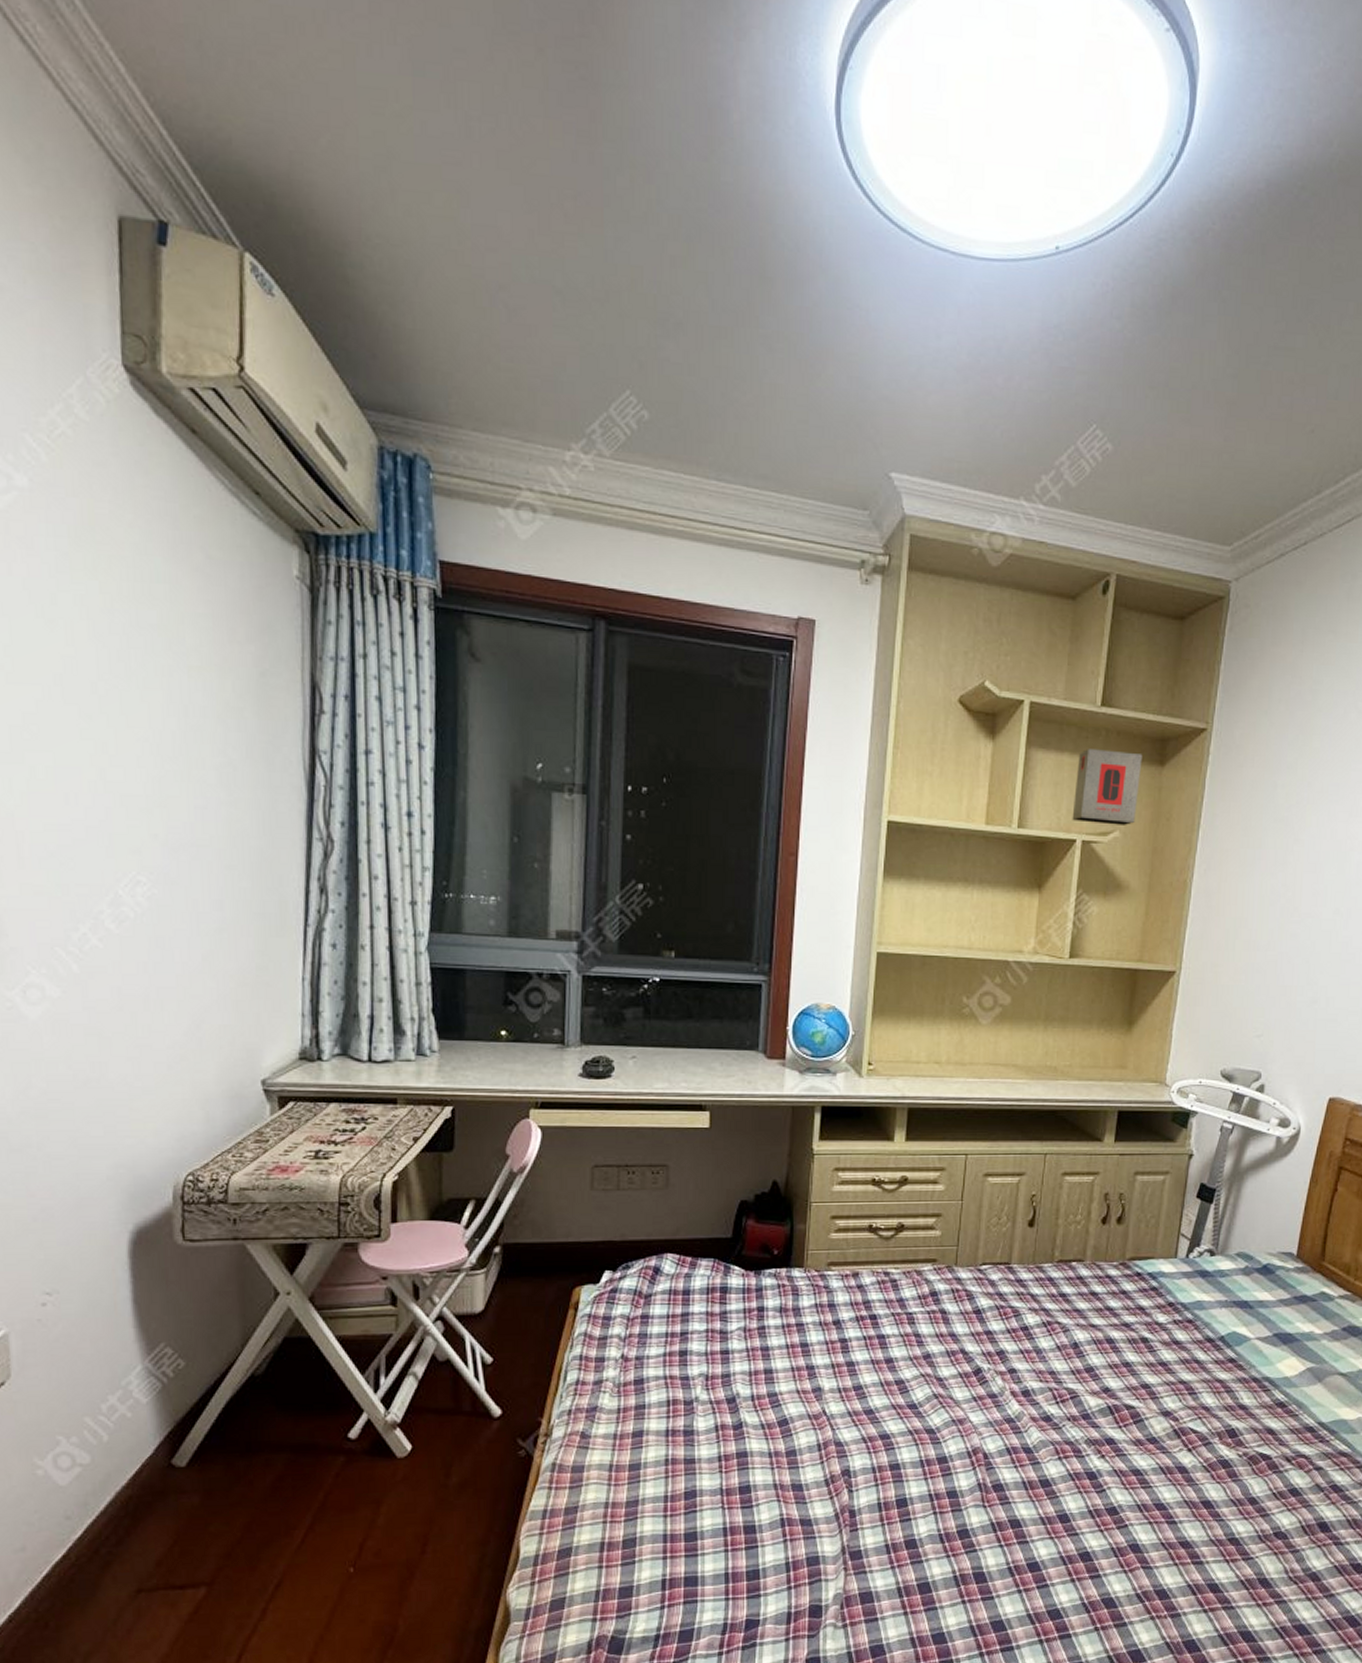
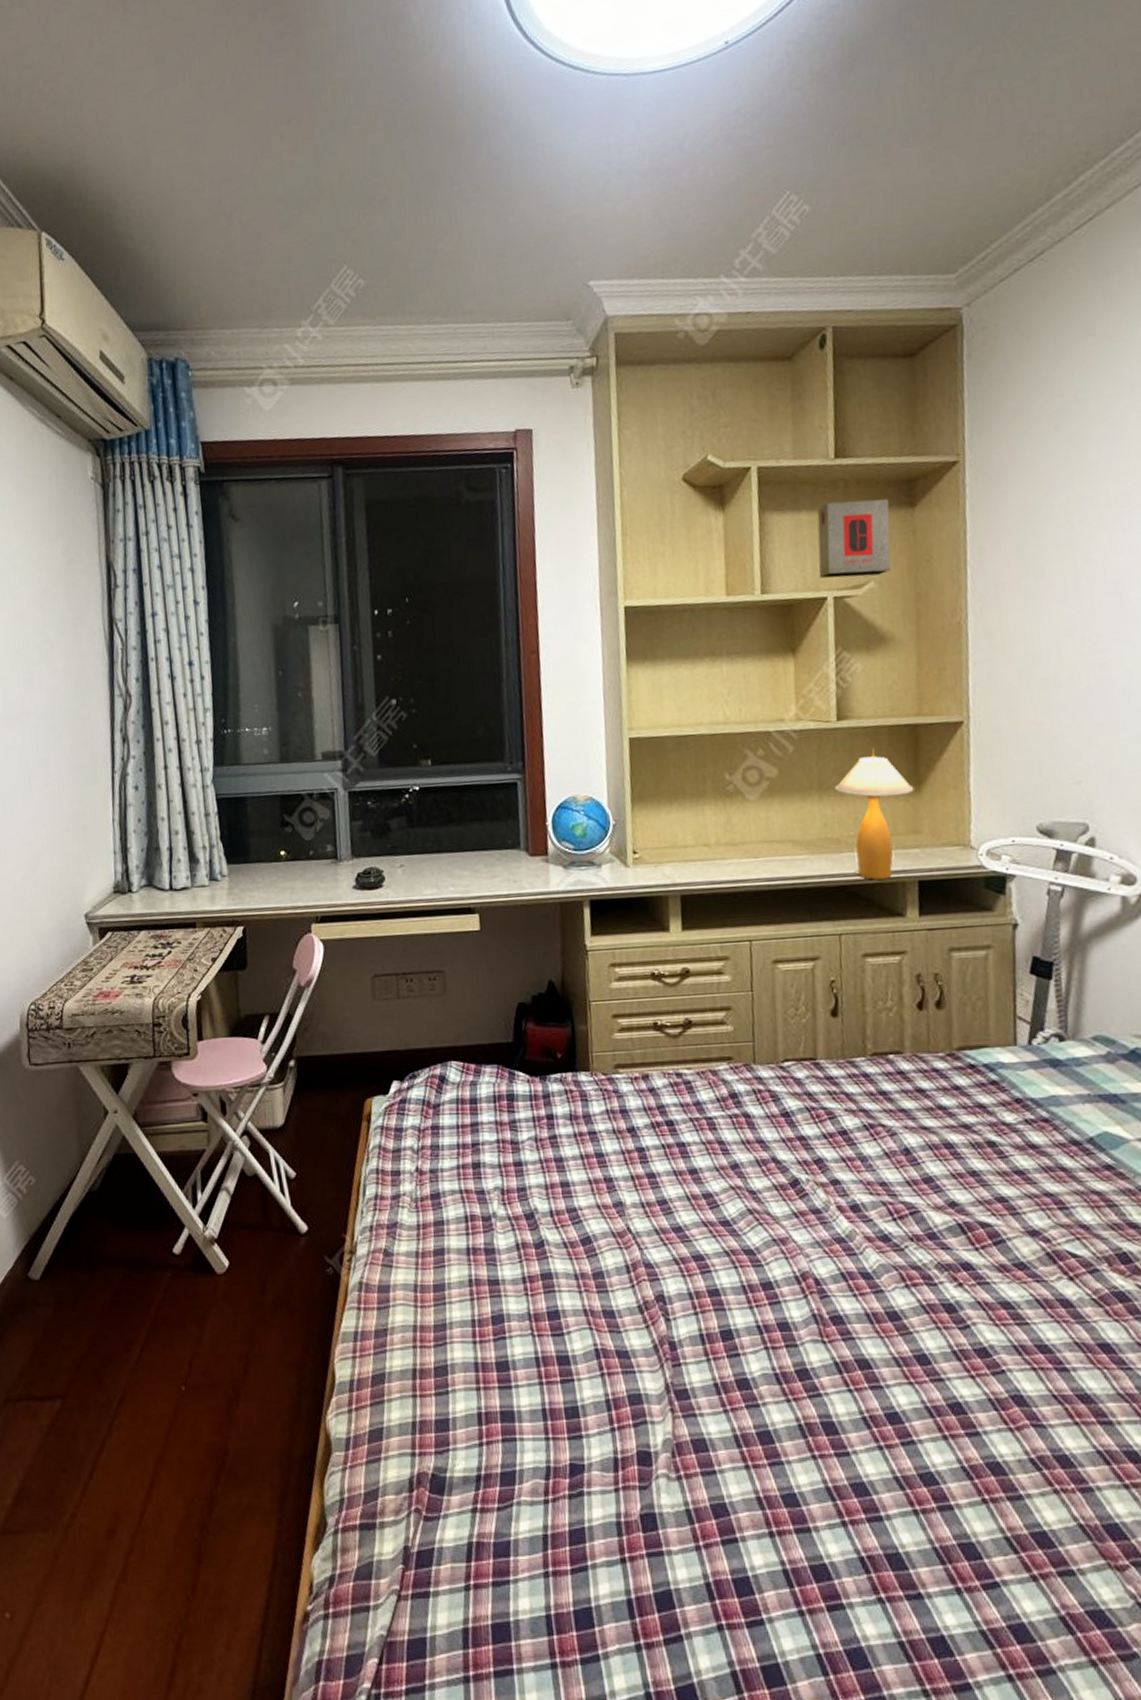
table lamp: none [1059,986,1126,1107] -> present [835,747,914,880]

